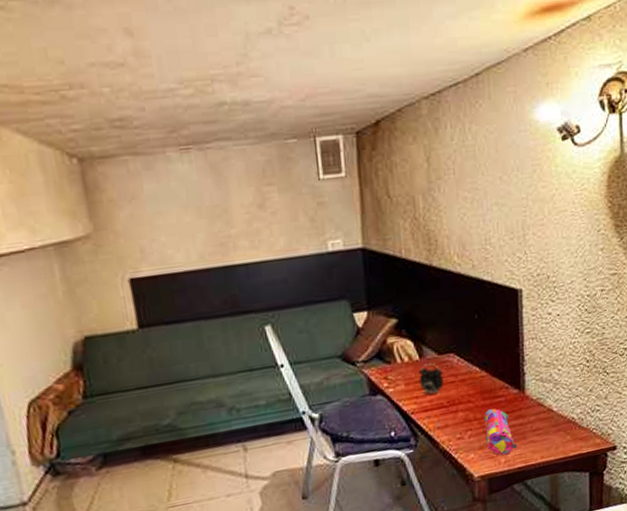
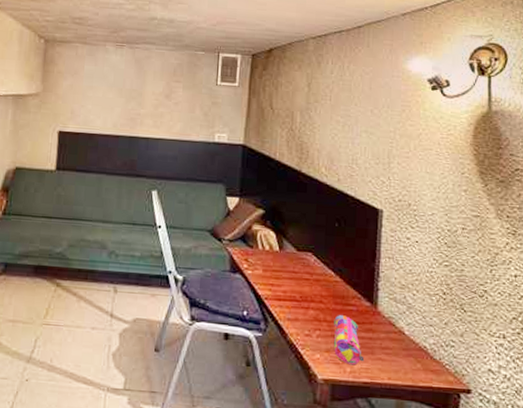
alarm clock: present [418,363,444,395] -> none [276,256,299,288]

